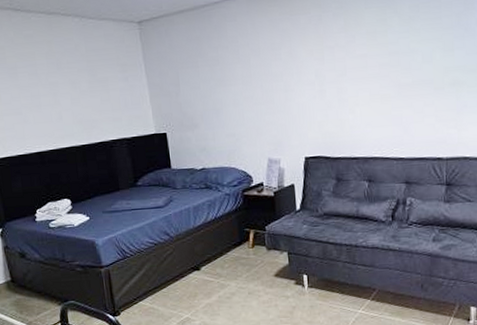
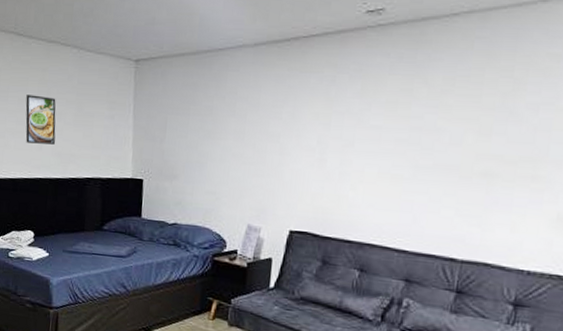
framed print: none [36,67,74,116] -> present [25,95,56,145]

